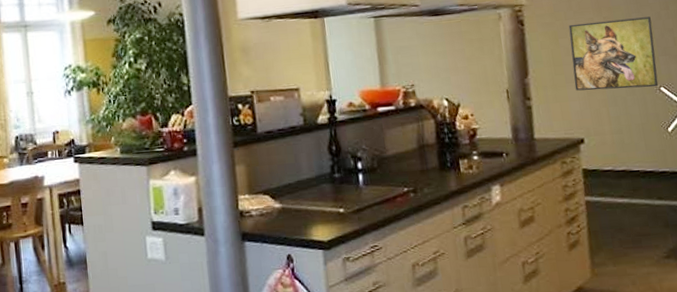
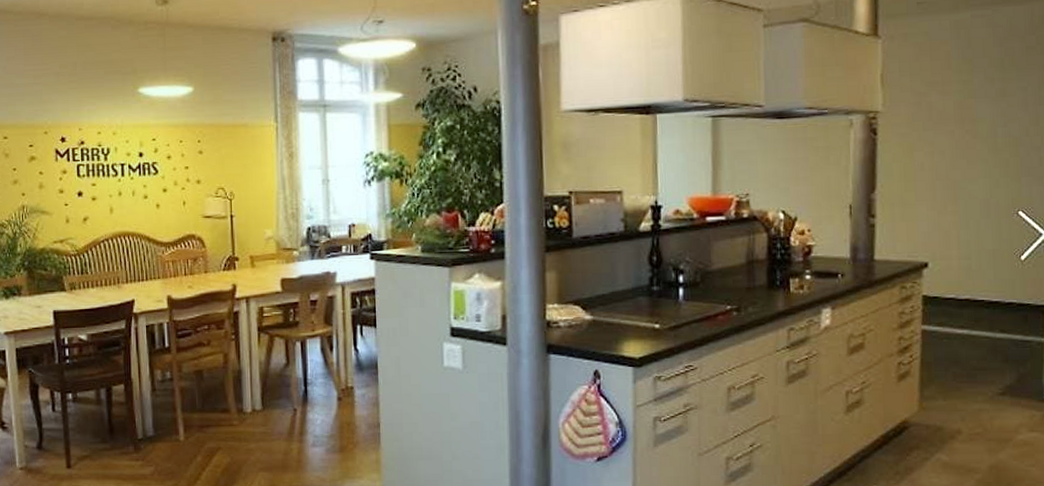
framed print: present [568,16,659,91] -> none [925,132,1018,211]

